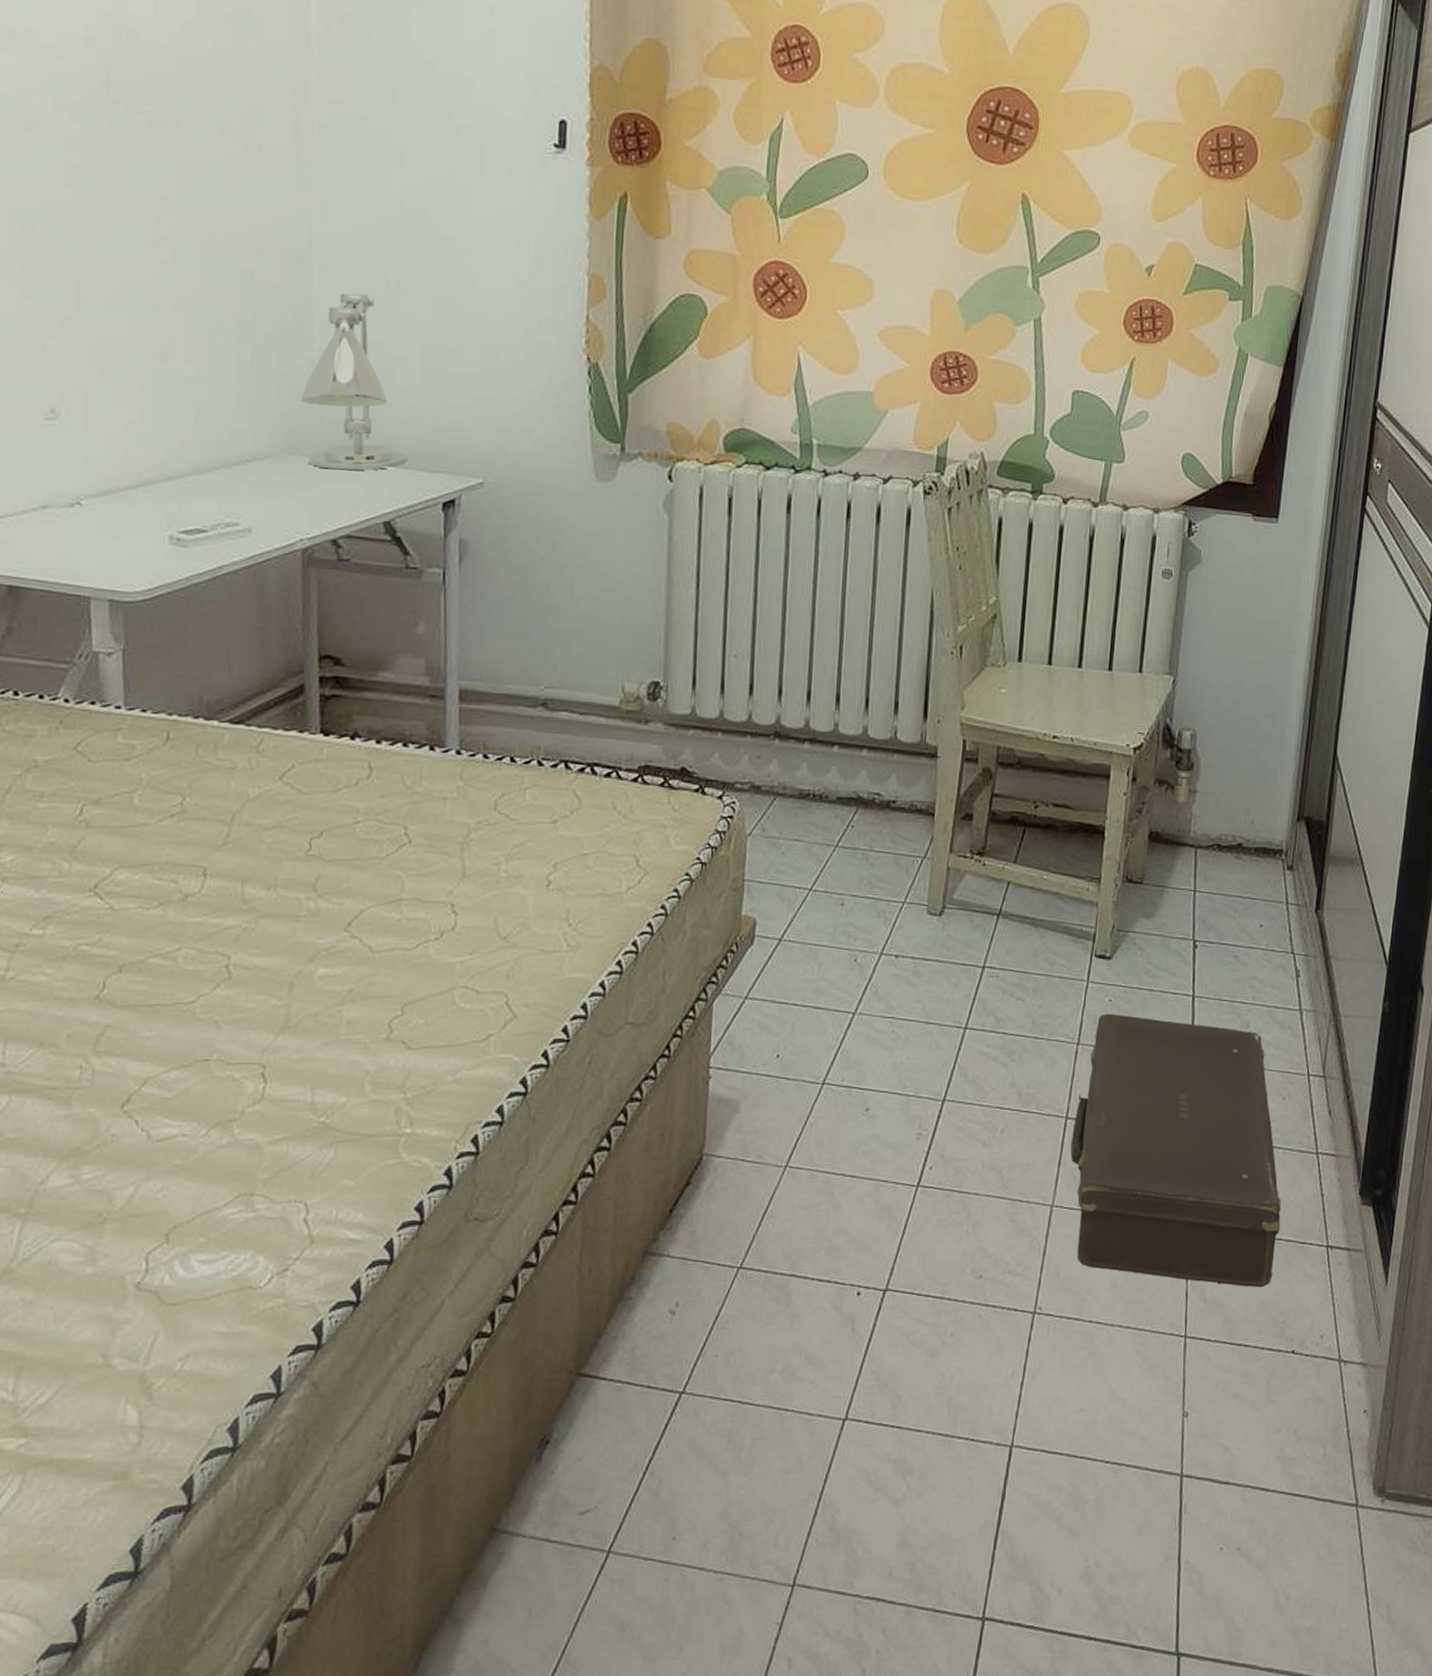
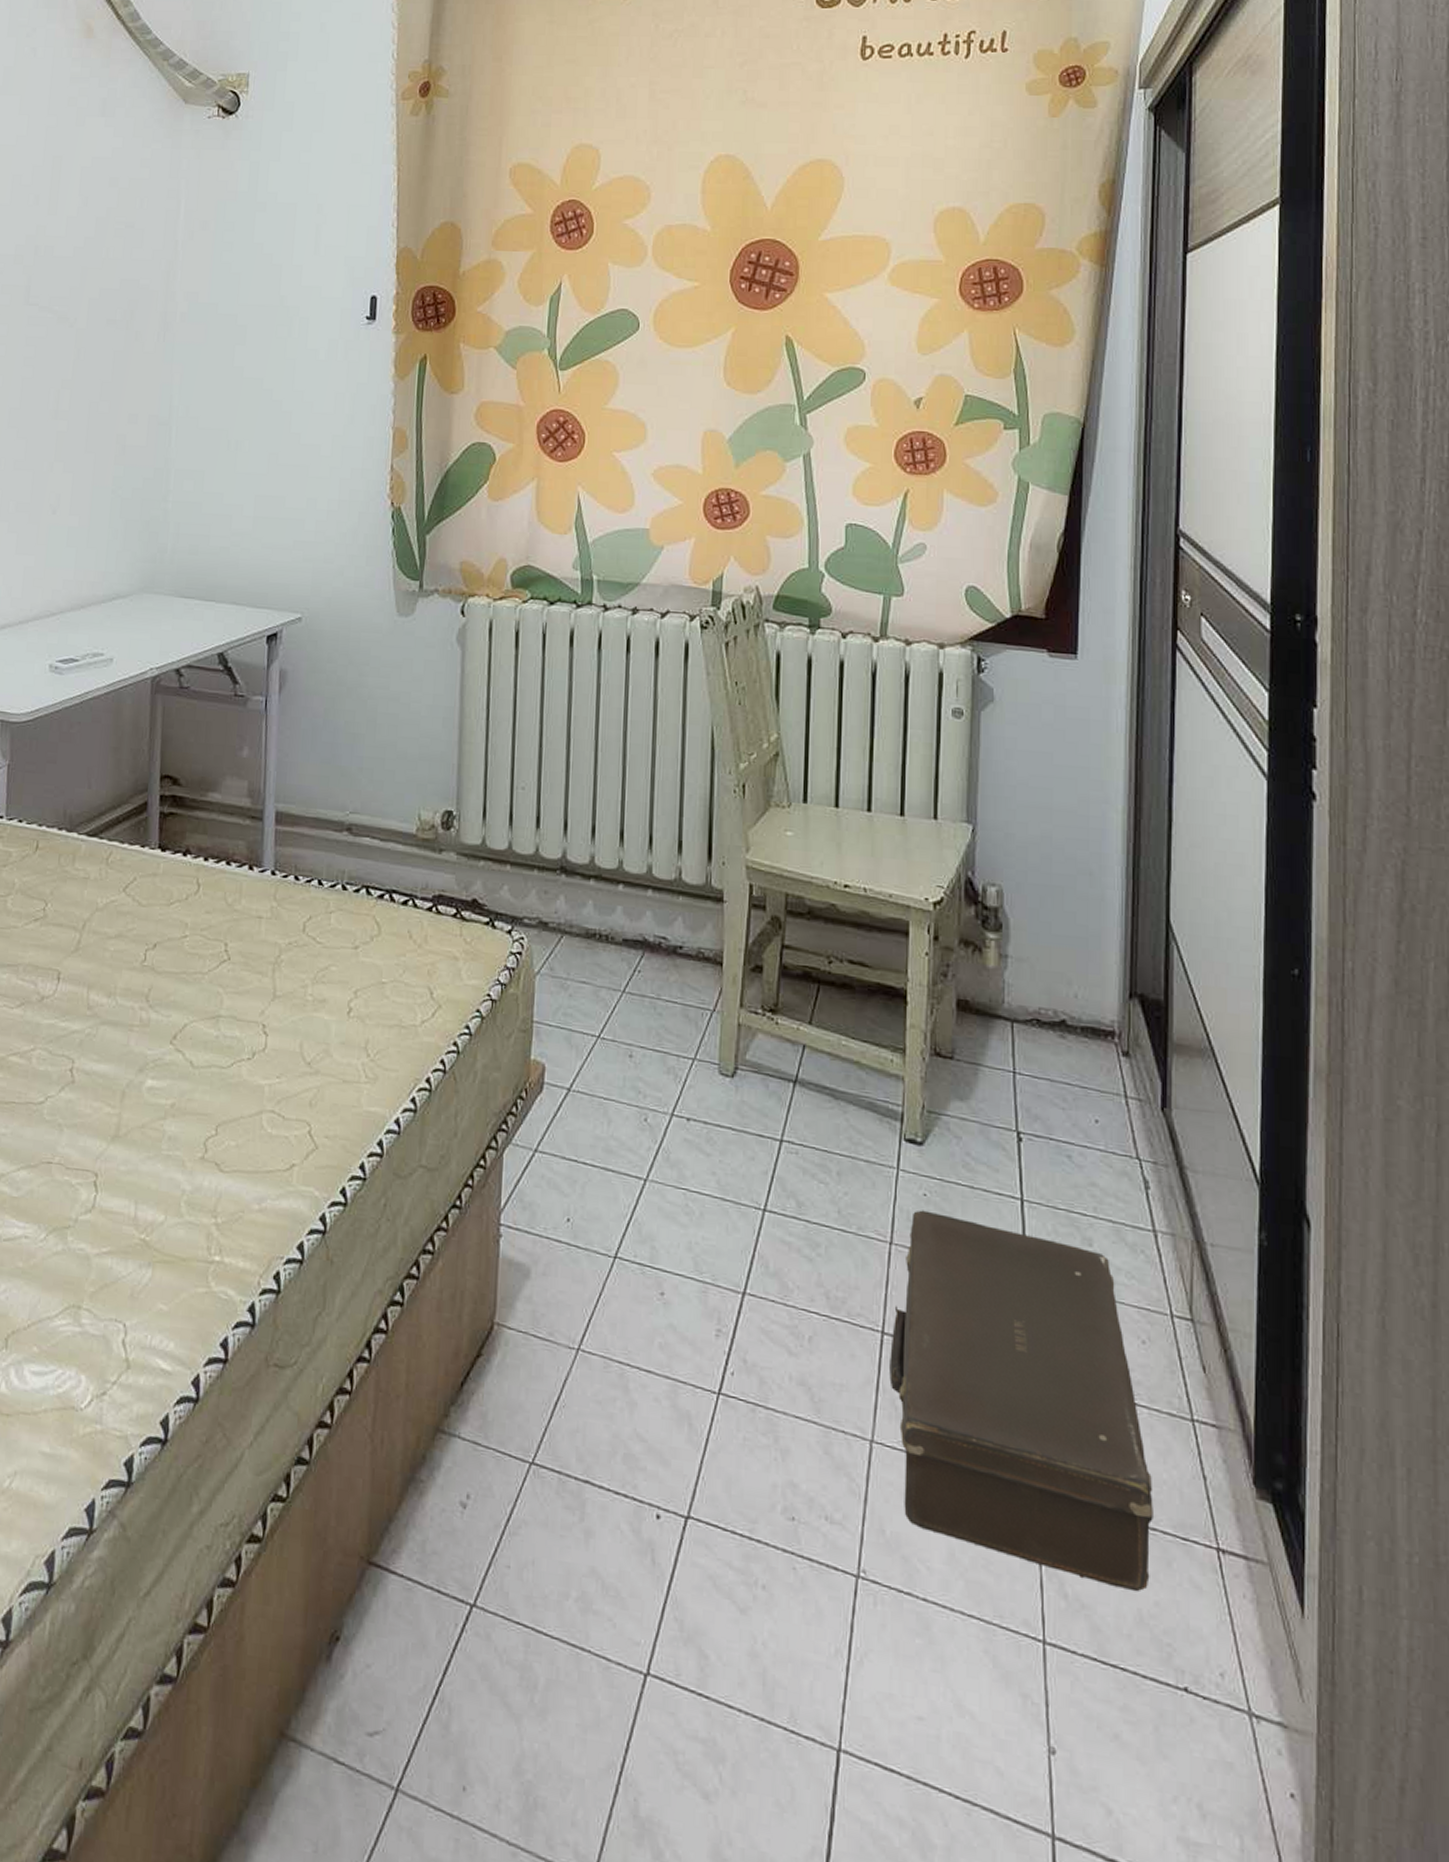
desk lamp: present [300,293,407,471] -> none [156,452,240,607]

